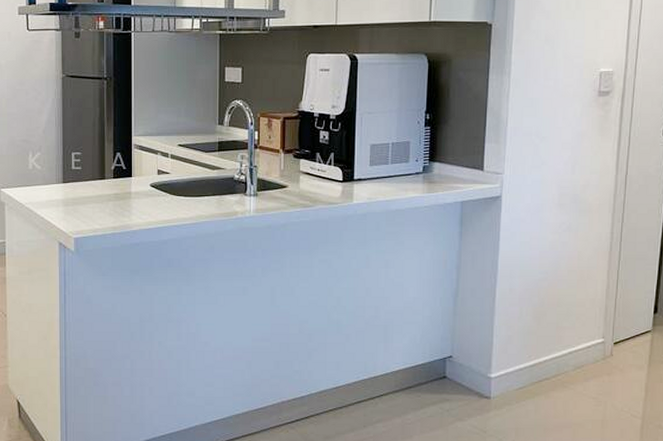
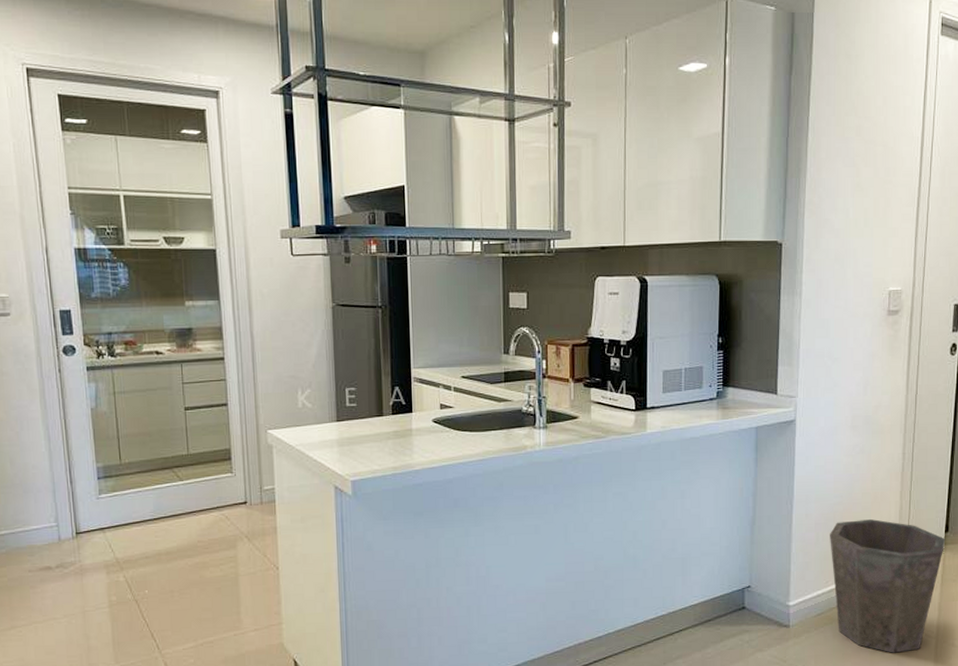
waste bin: none [533,297,654,431] -> present [830,519,946,653]

